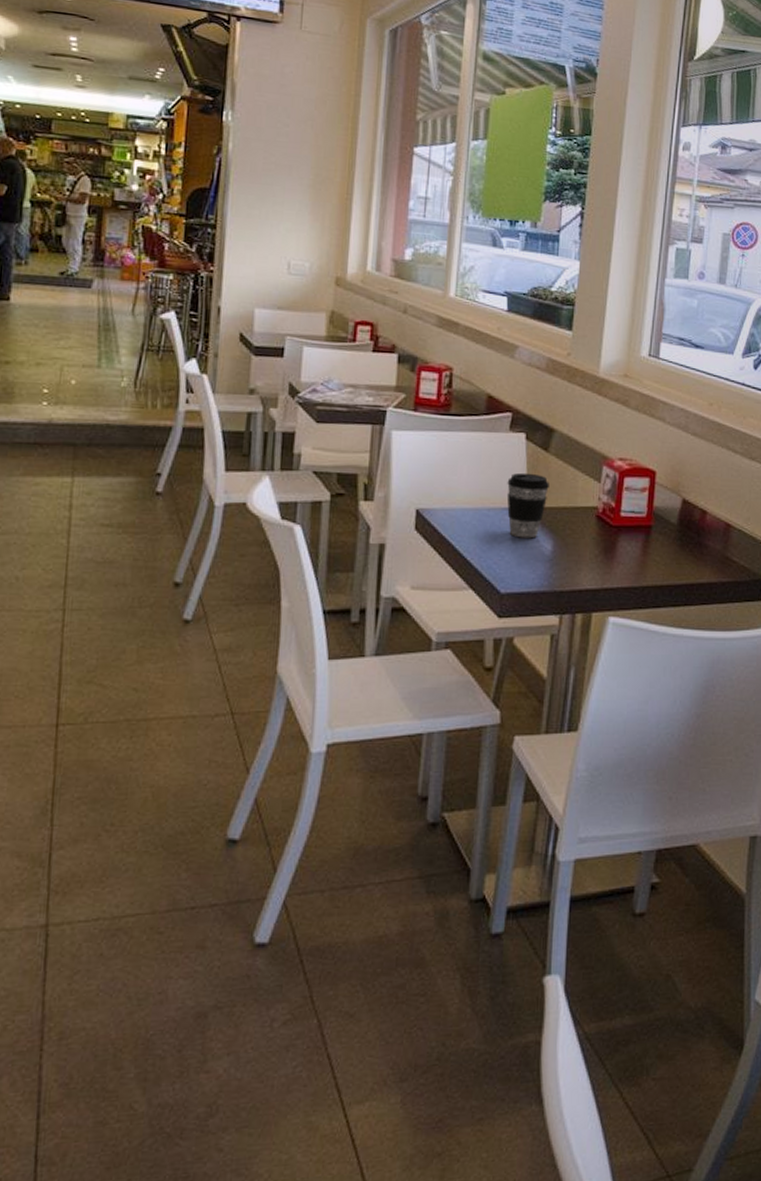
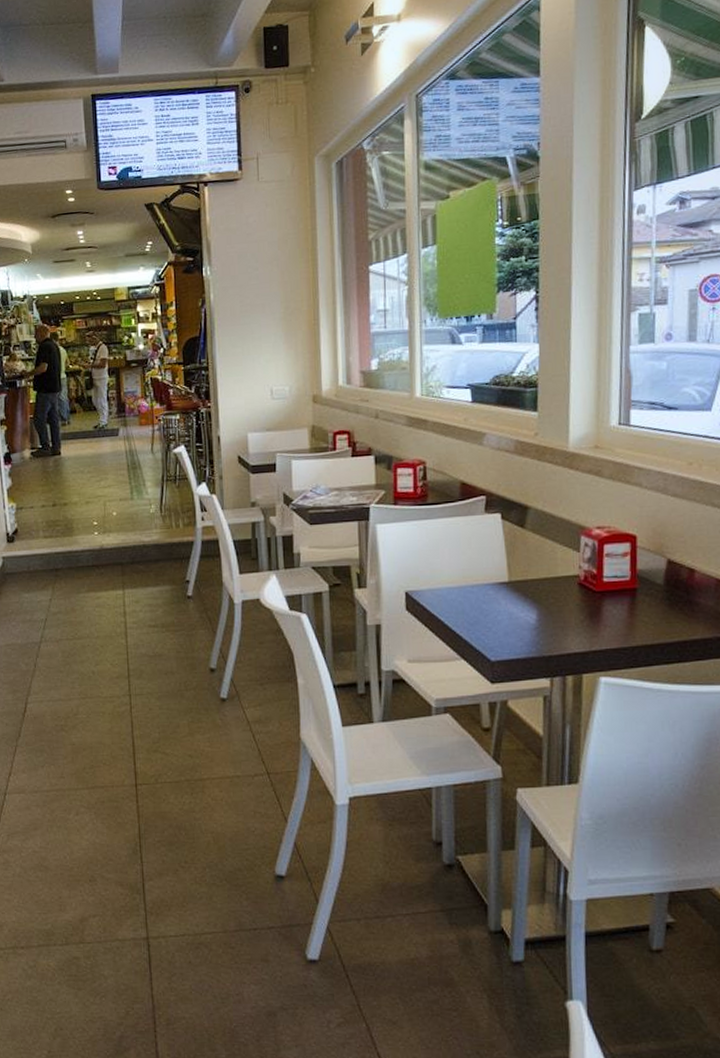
coffee cup: present [506,472,549,539] -> none [487,549,529,610]

